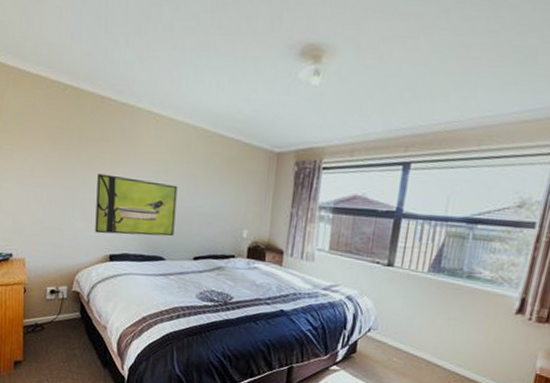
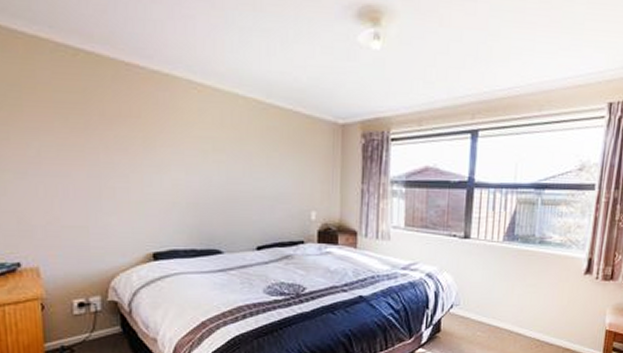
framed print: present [95,173,178,236] -> none [129,156,231,229]

